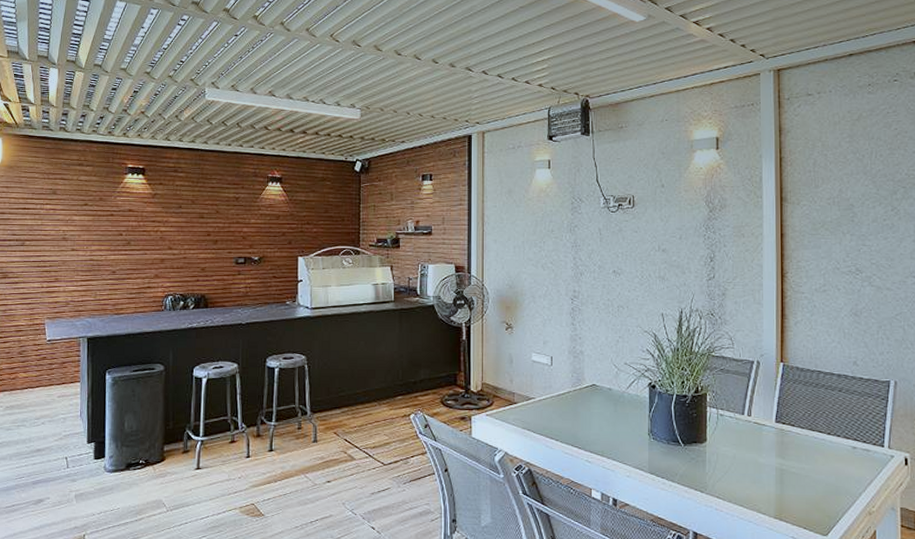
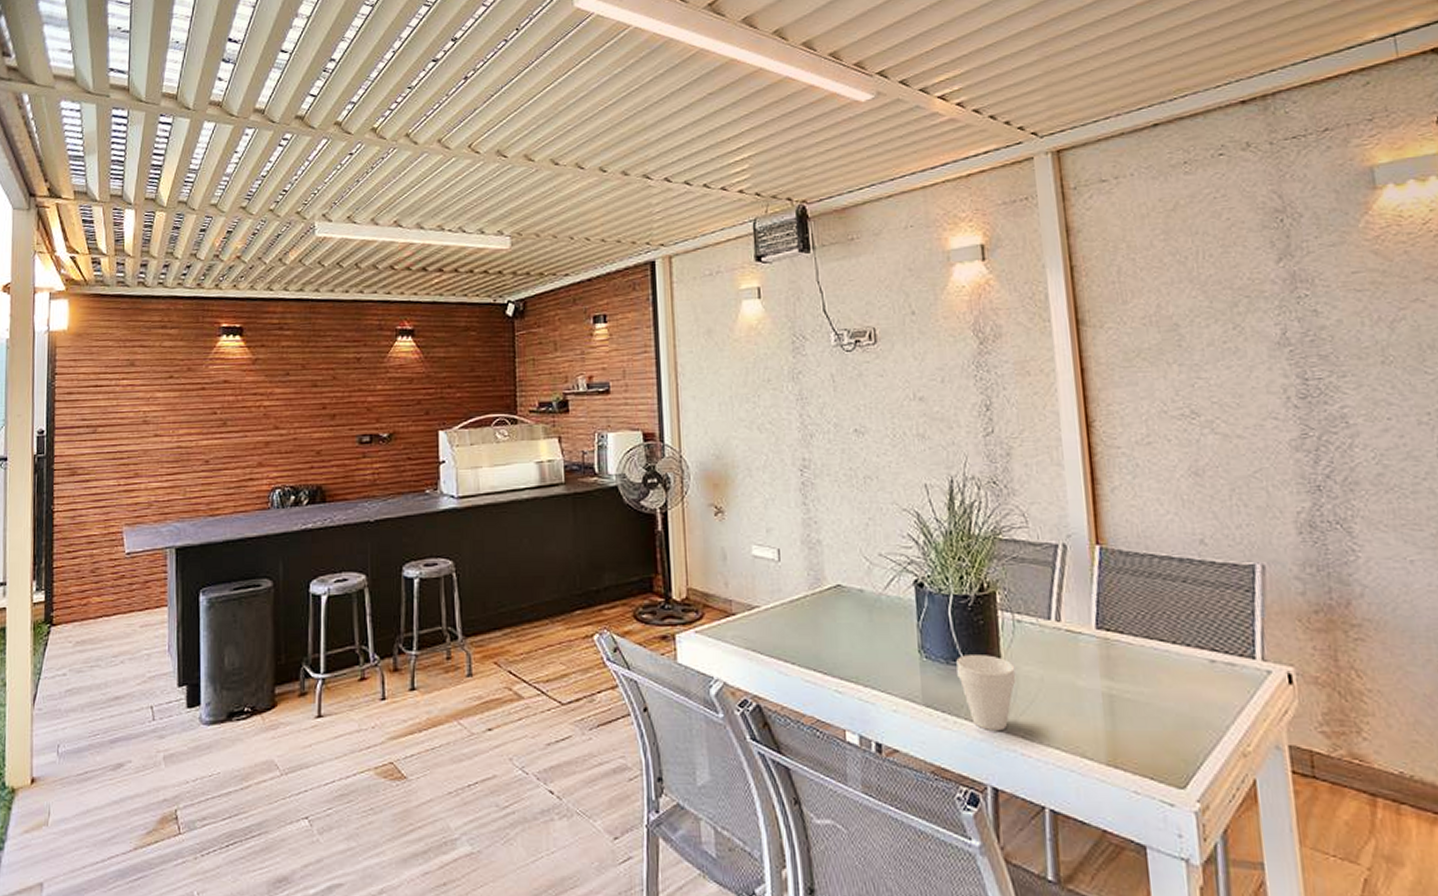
cup: none [675,438,716,493] -> present [956,655,1017,732]

